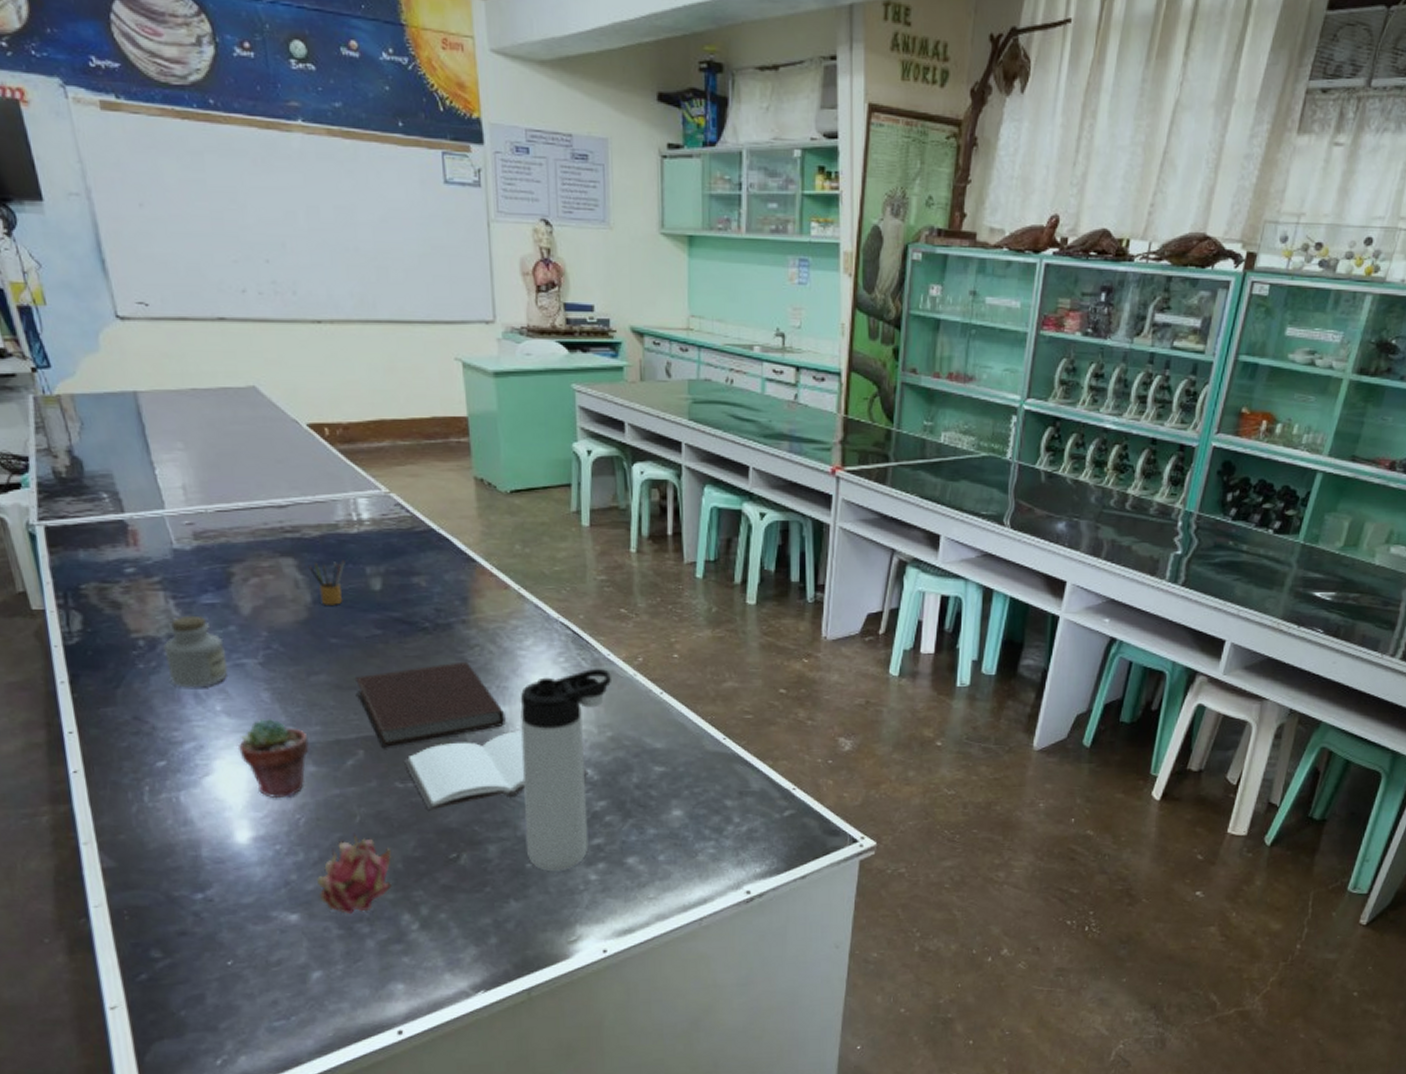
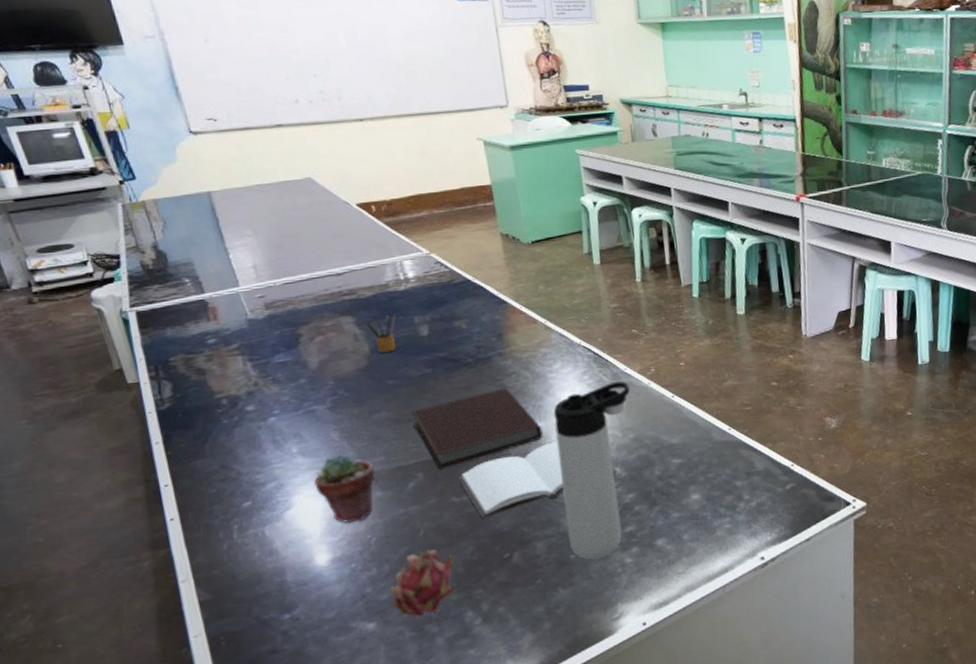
jar: present [162,615,228,688] -> none [243,373,301,436]

